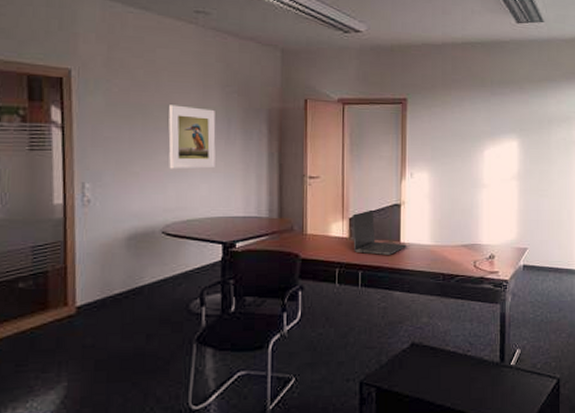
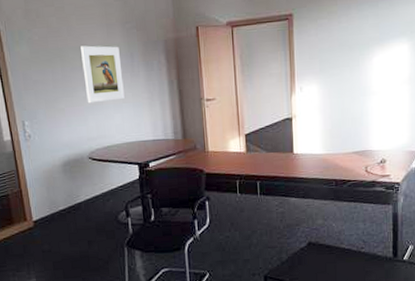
laptop: present [352,209,407,255] -> none [247,125,300,166]

